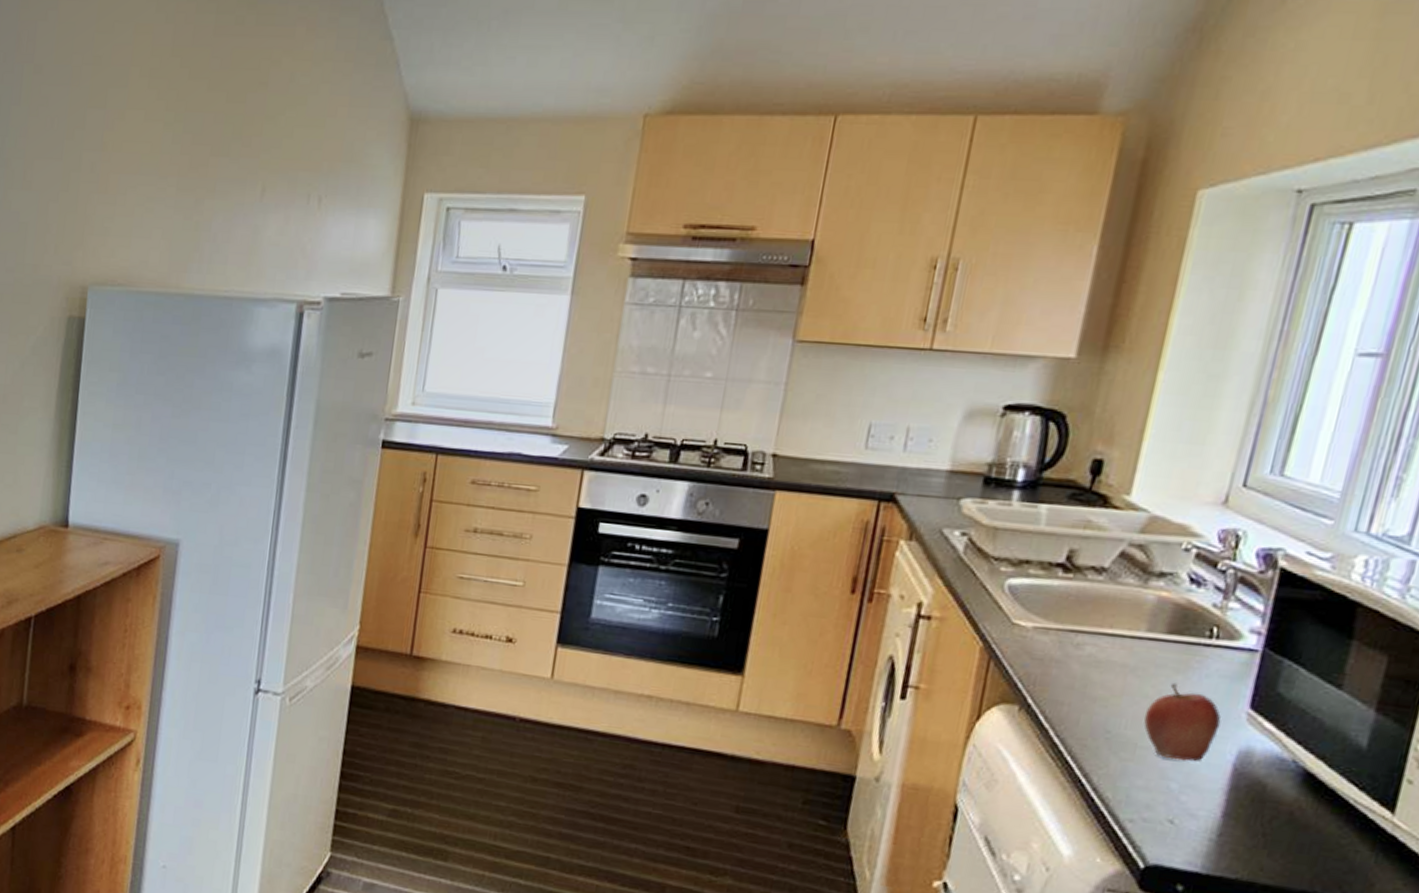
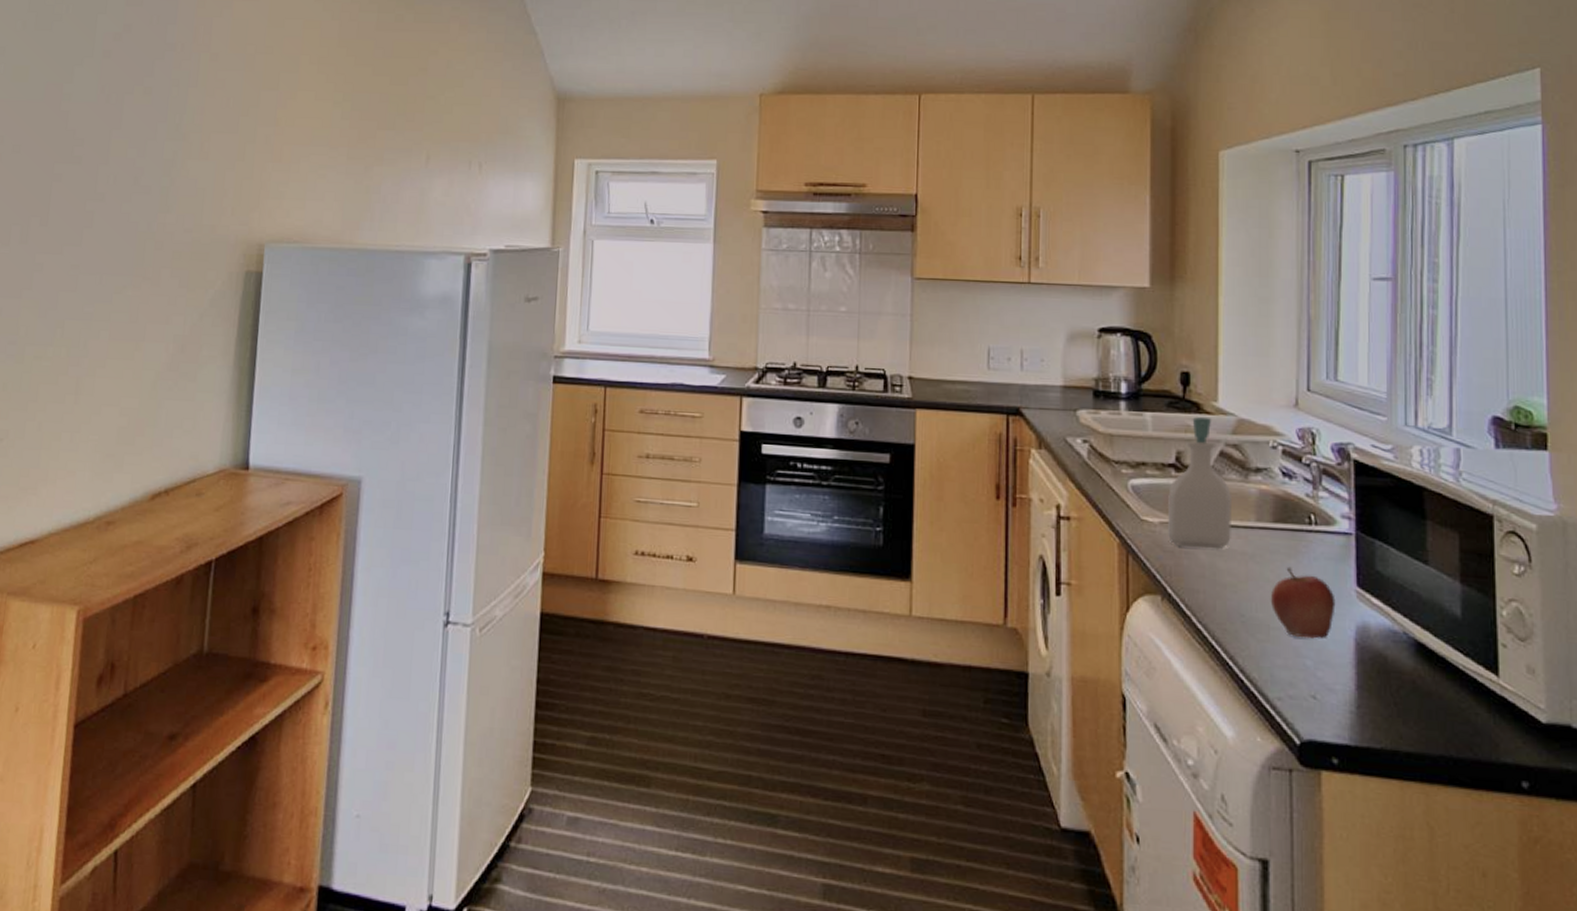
soap bottle: none [1040,512,1124,660] -> present [1168,417,1233,549]

